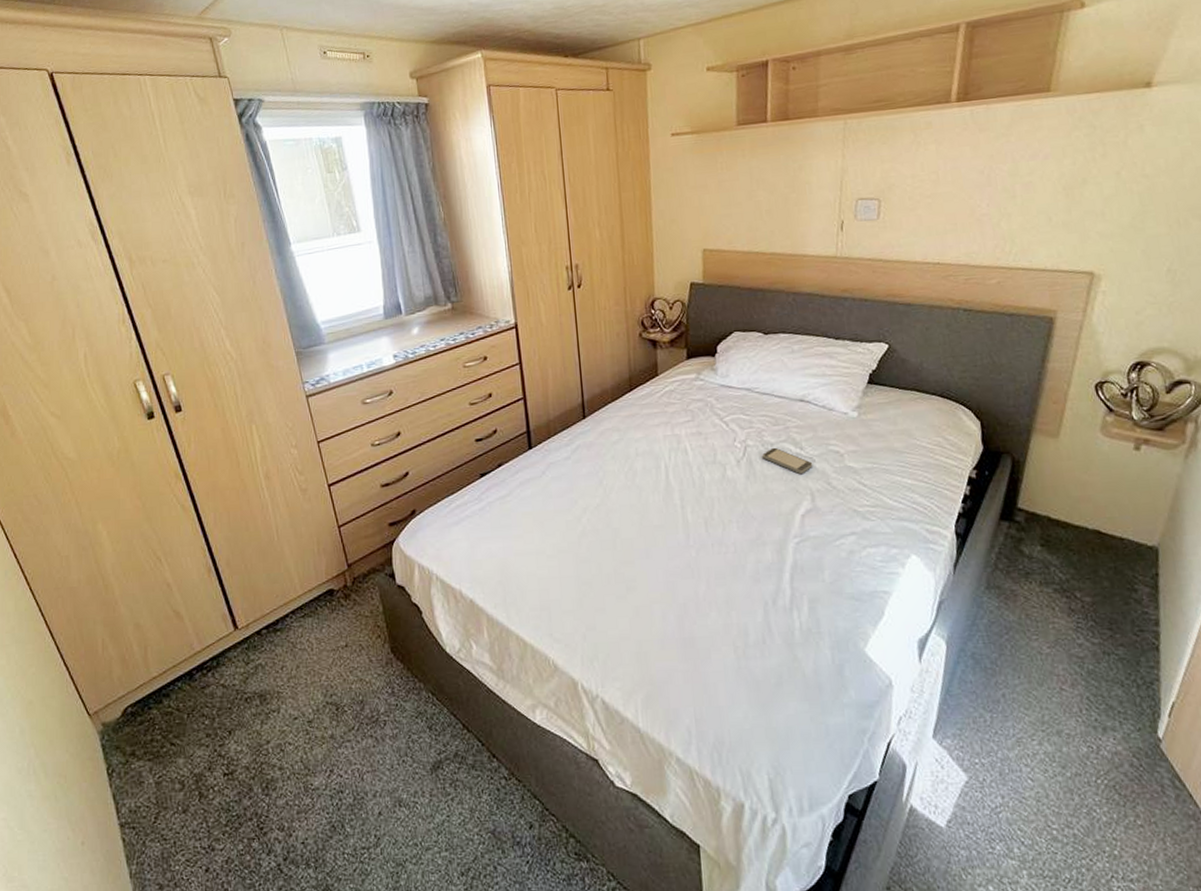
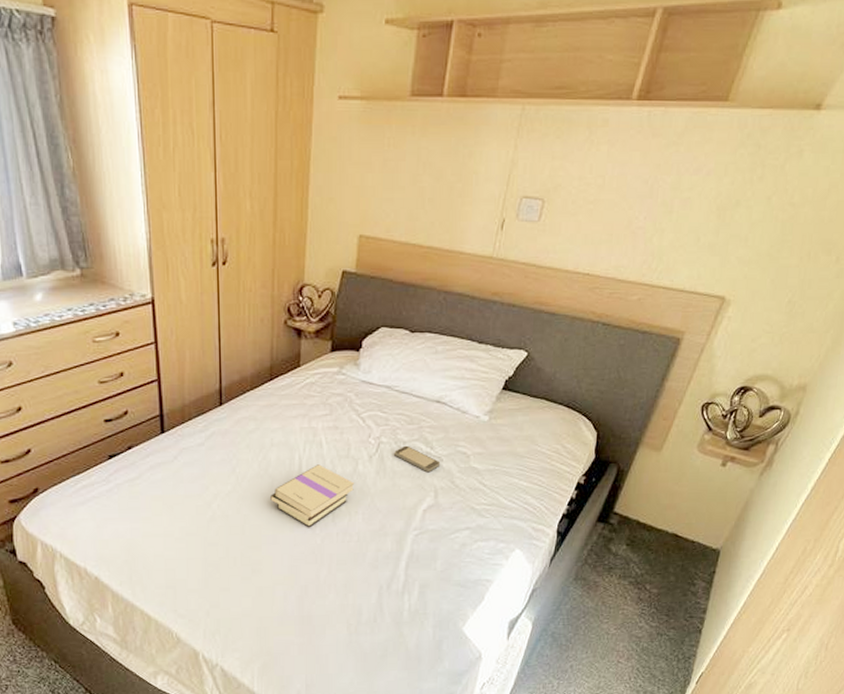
books: none [639,472,725,540] -> present [270,464,354,528]

